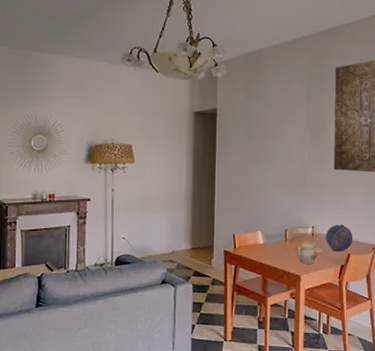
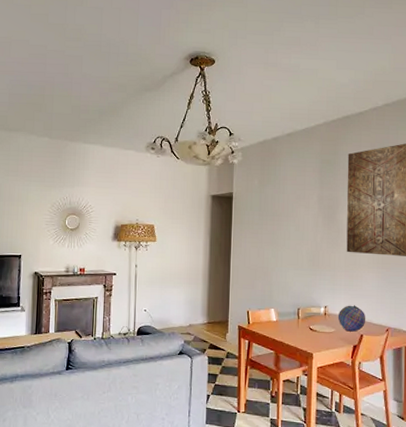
teapot: present [297,241,318,264] -> none [309,320,330,342]

